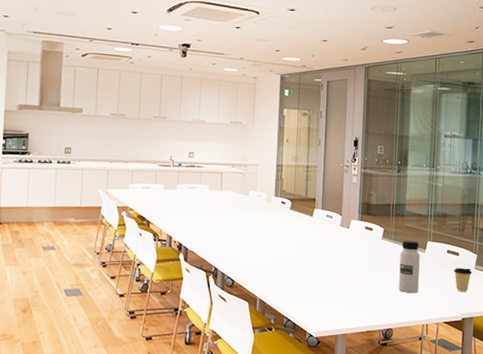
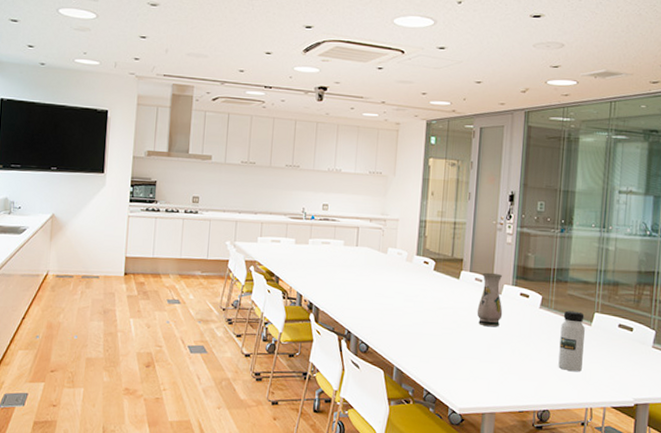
vase: none [328,209,351,258] -> present [476,272,503,327]
coffee cup: present [453,268,472,293] -> none [625,345,649,374]

